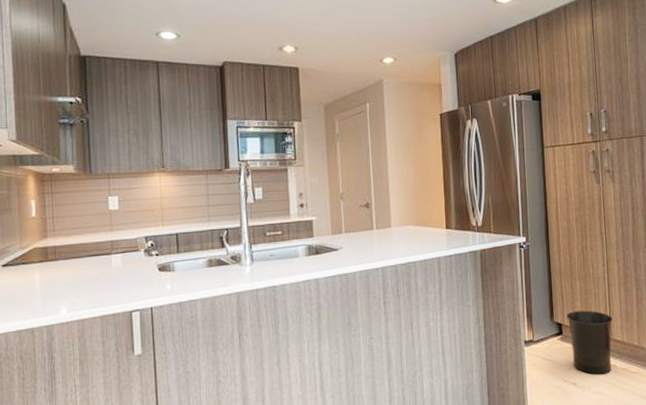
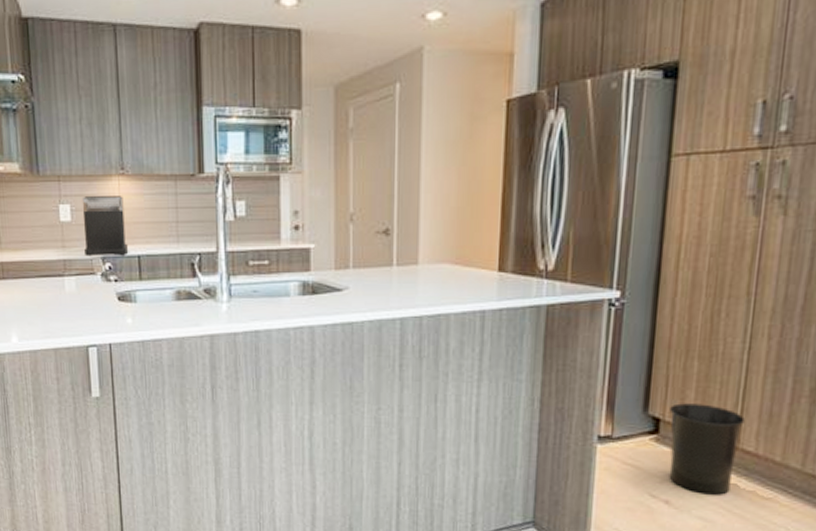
coffee maker: none [128,188,168,237] -> present [81,196,129,257]

